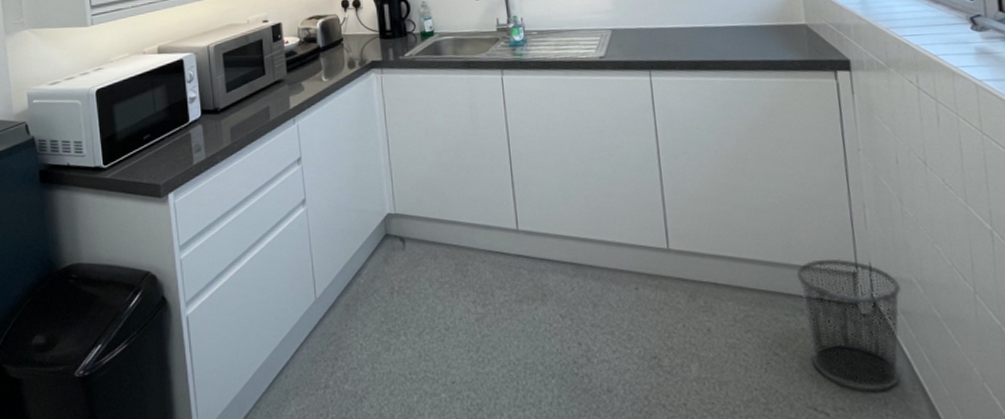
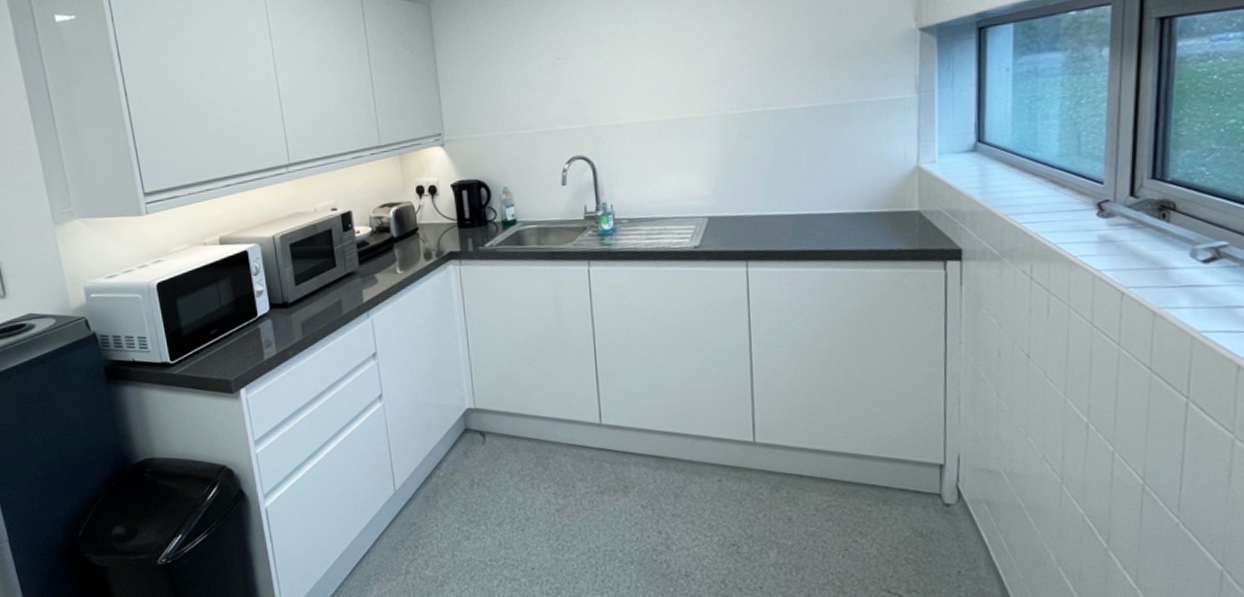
waste bin: present [796,258,902,391] -> none [883,450,989,575]

